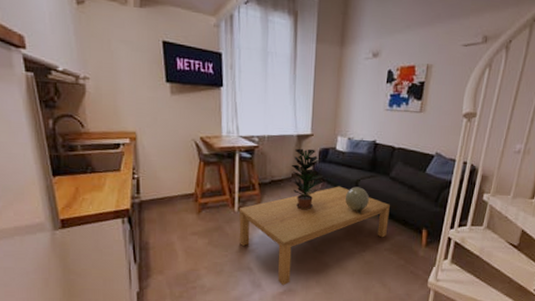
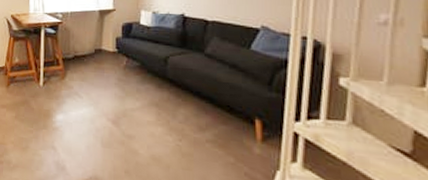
coffee table: present [238,186,390,286] -> none [43,63,208,172]
potted plant: present [289,148,324,210] -> none [92,23,128,88]
decorative sphere: present [345,187,369,215] -> none [153,64,181,96]

